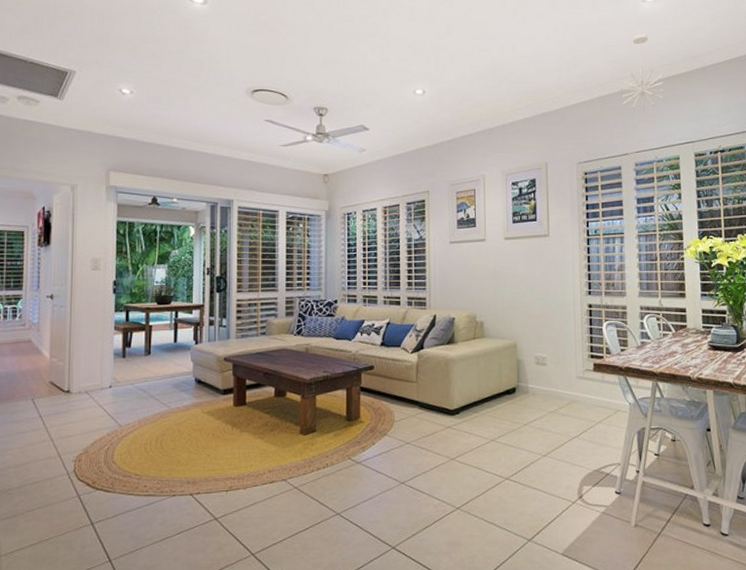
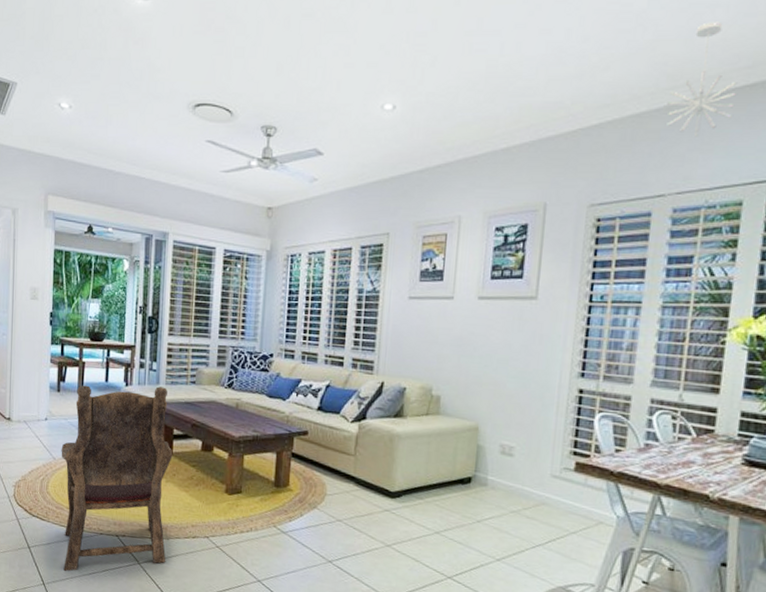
armchair: none [127,341,246,543] -> present [61,385,173,572]

